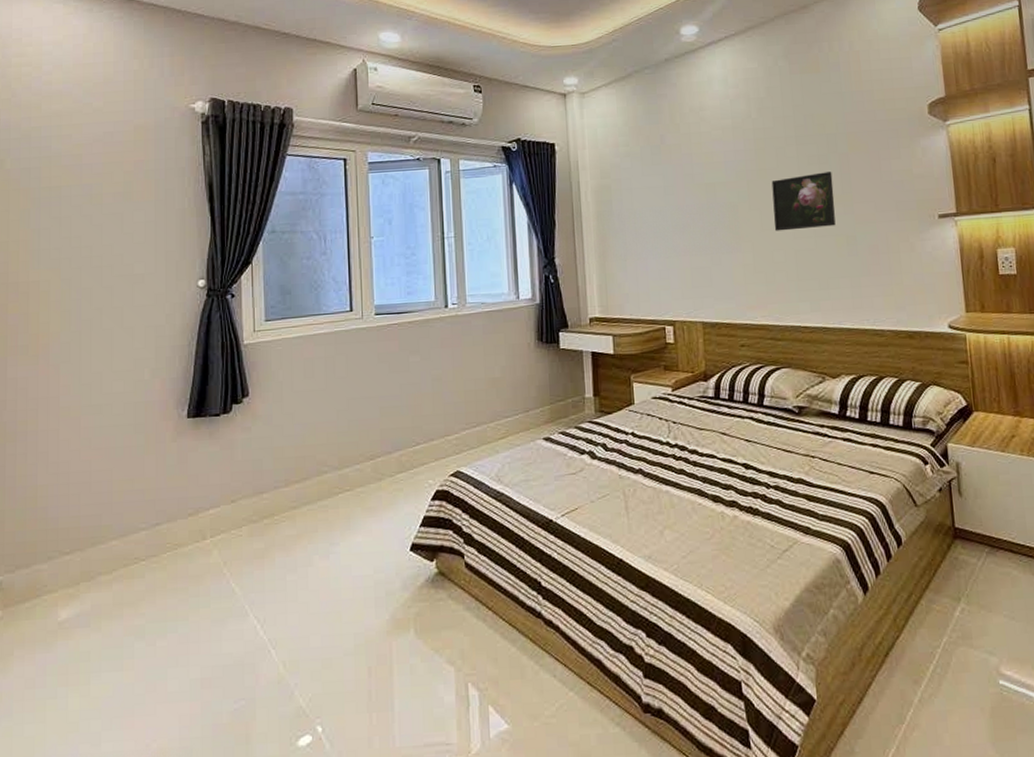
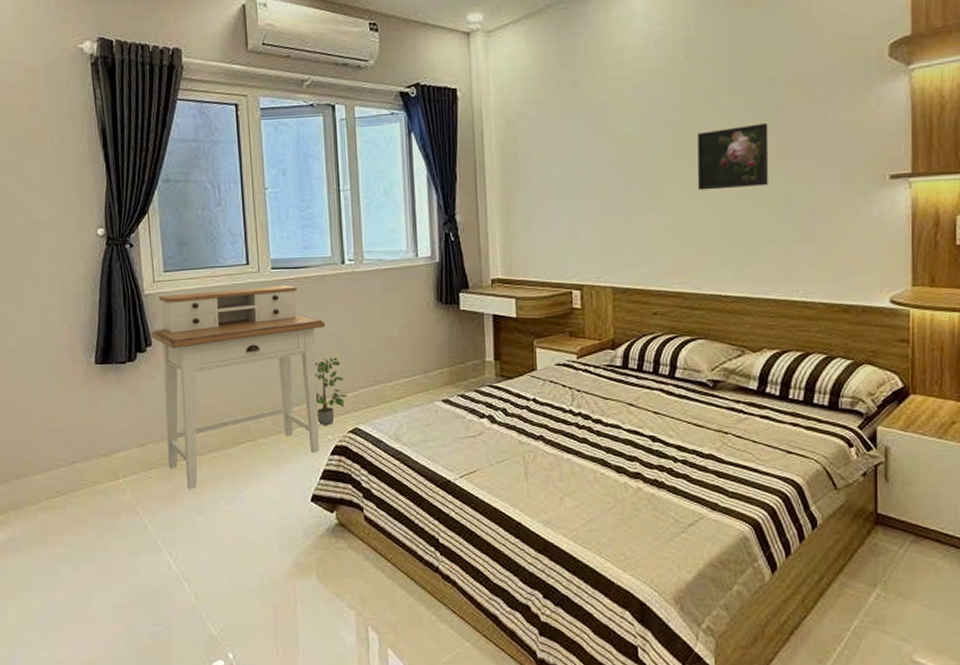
desk: none [248,330,428,546] -> present [150,285,326,490]
potted plant: none [416,400,450,470] -> present [315,357,348,425]

